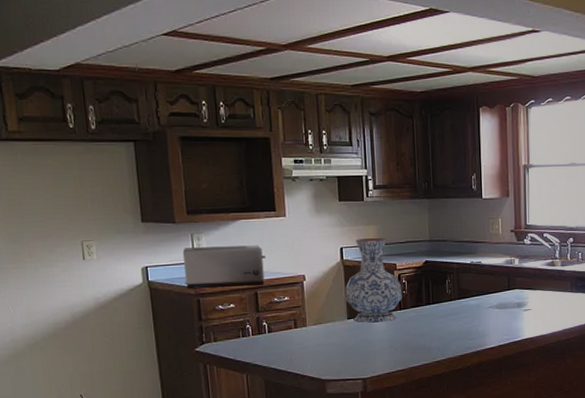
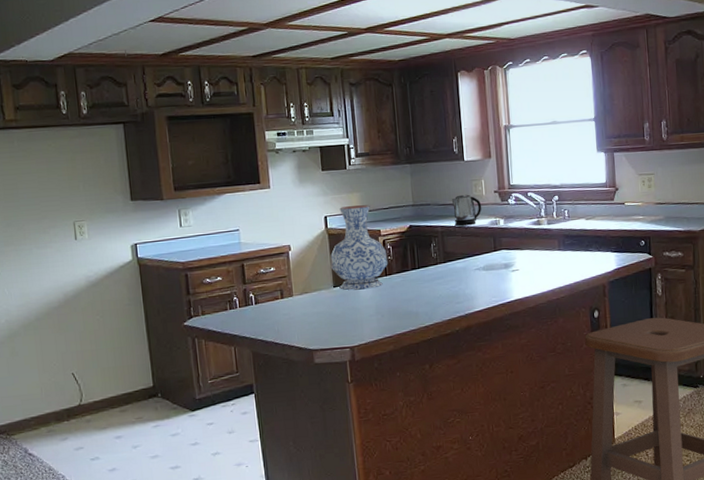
toaster: present [182,245,265,288] -> none [170,217,251,263]
kettle: none [468,232,498,264] -> present [451,194,482,227]

